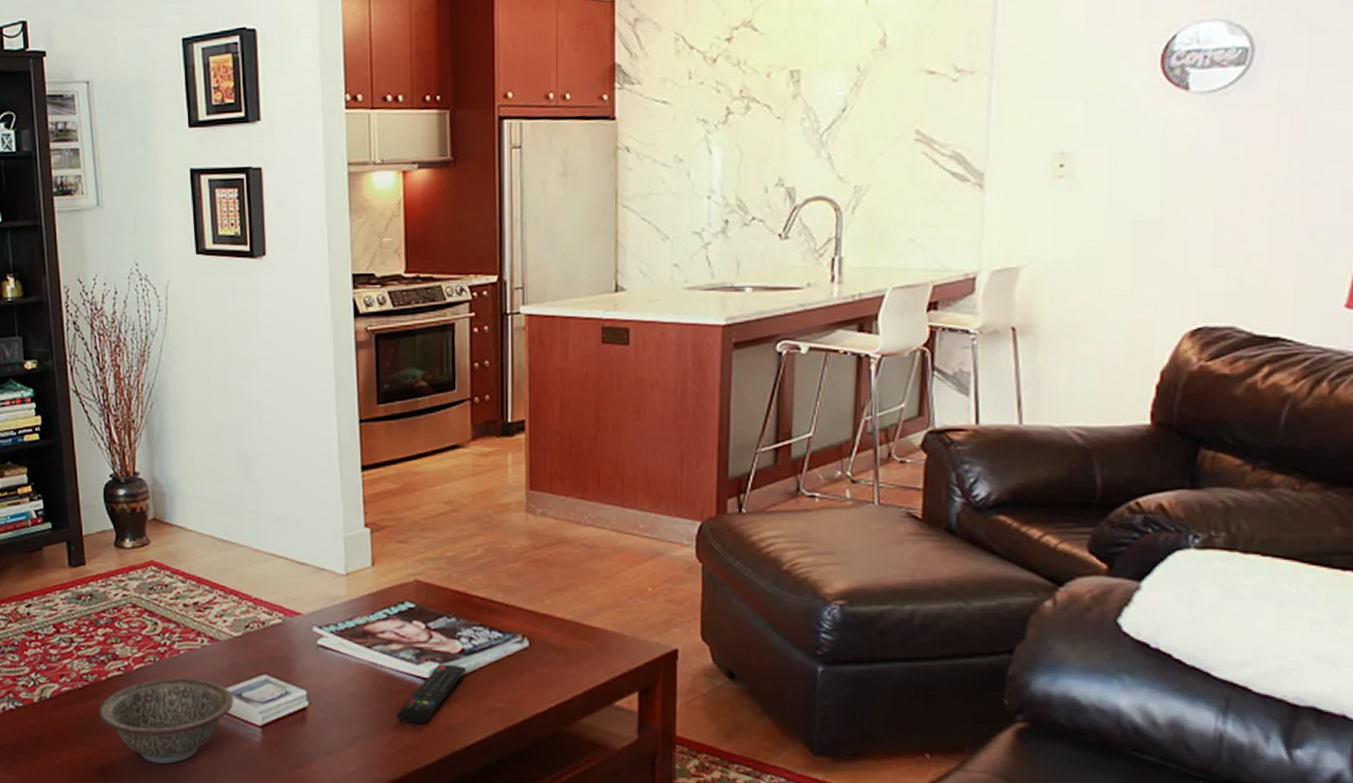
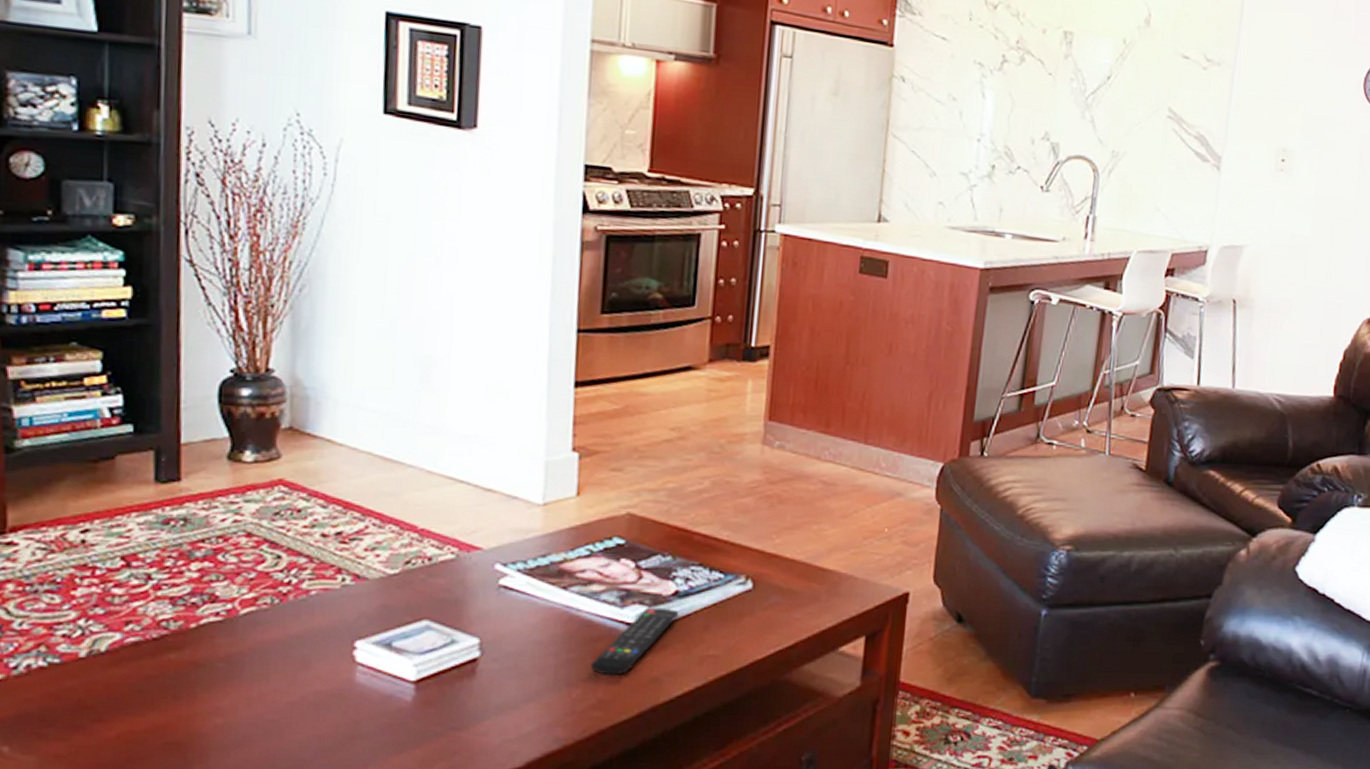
decorative bowl: present [99,677,234,764] -> none [181,624,380,731]

